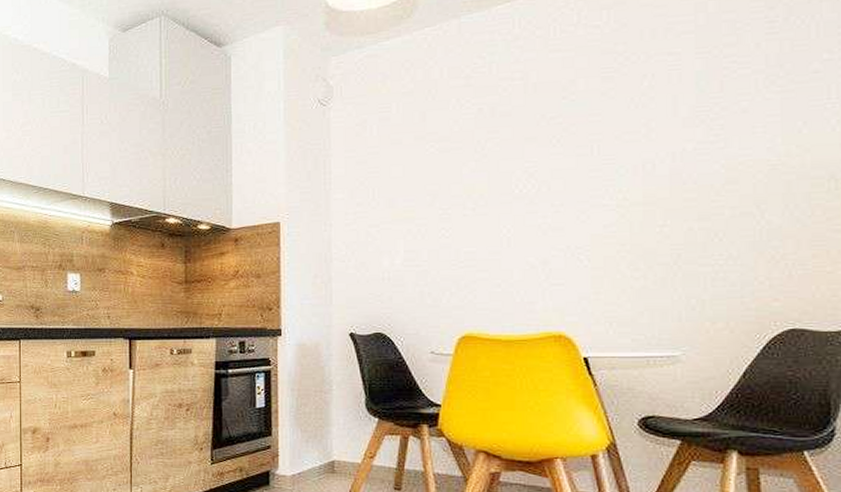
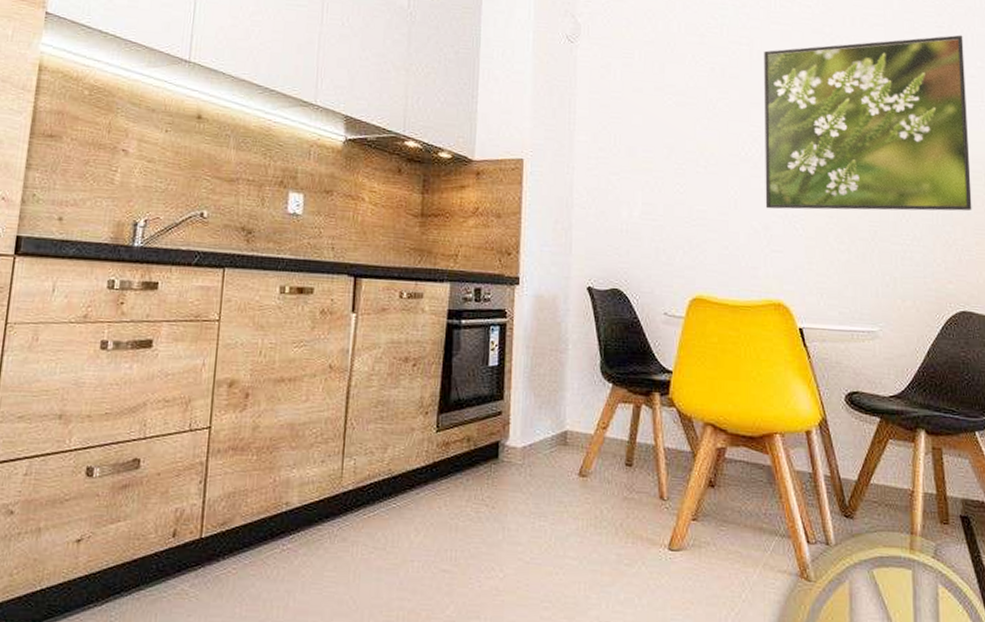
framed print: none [541,26,809,244] -> present [764,34,972,211]

